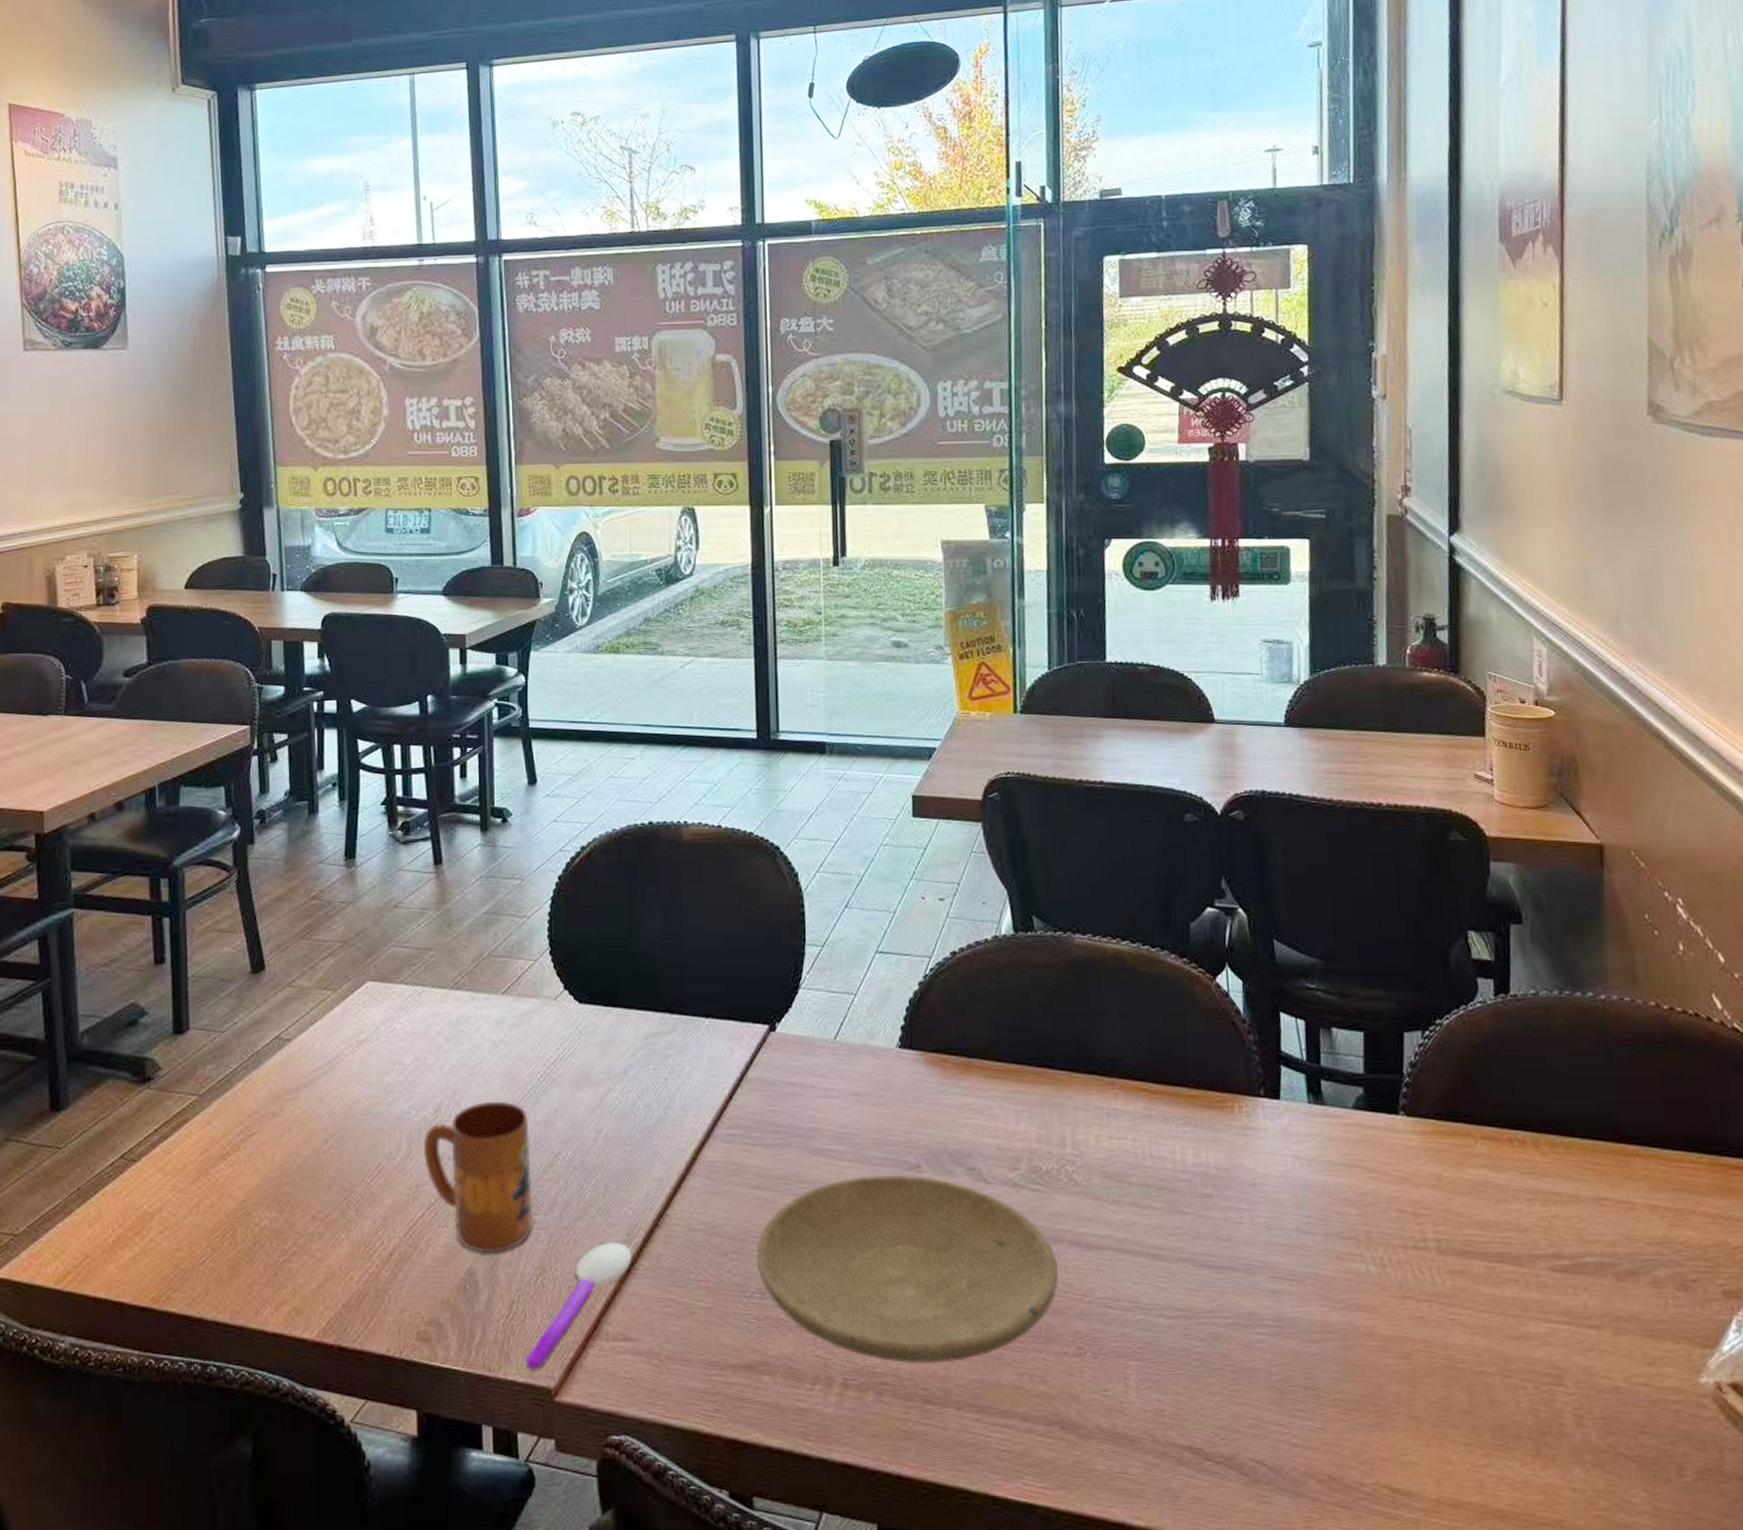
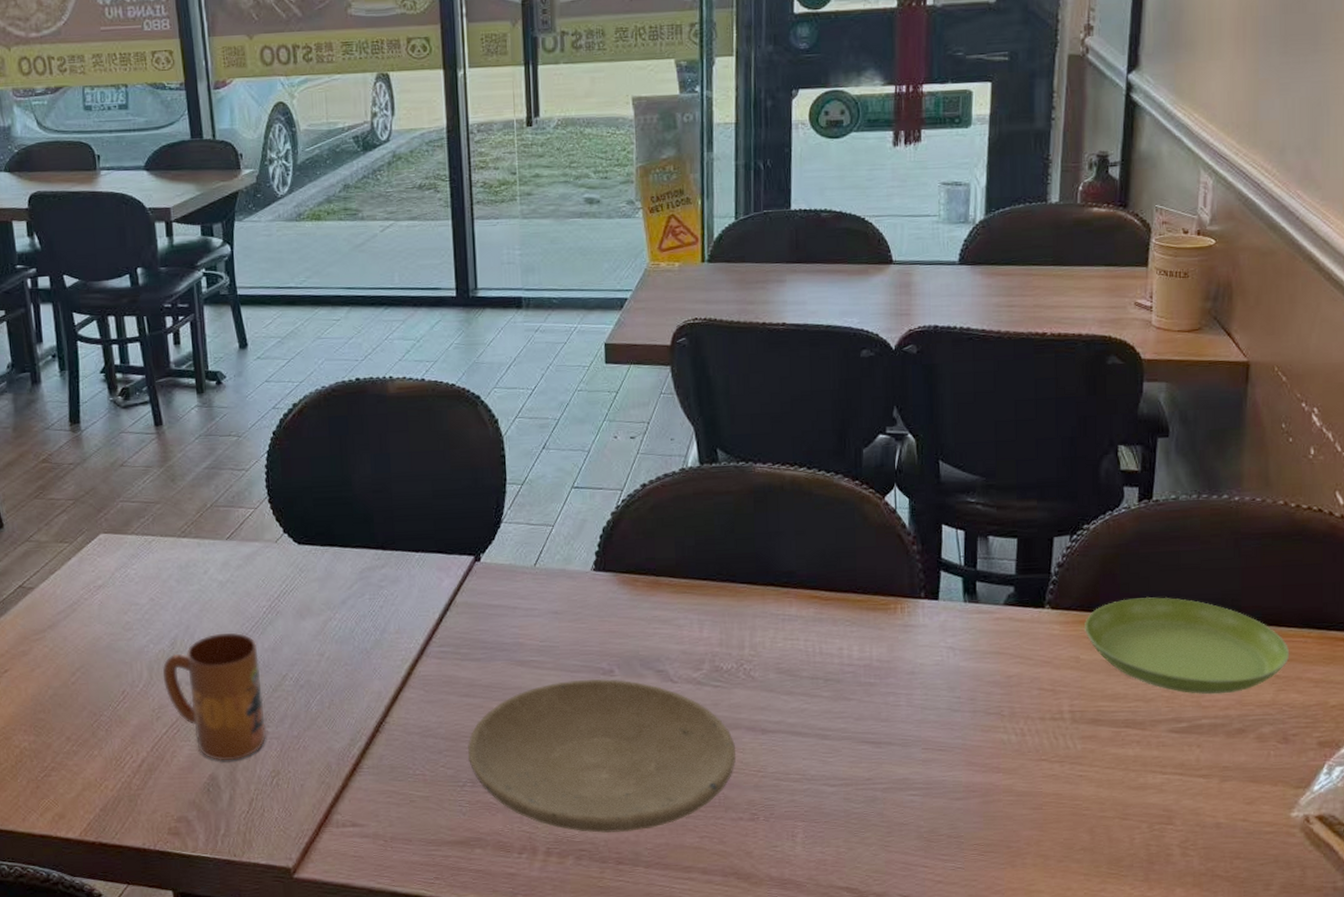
spoon: present [525,1242,632,1369] -> none [266,746,357,853]
saucer: none [1444,1106,1680,1227] -> present [1083,596,1290,695]

